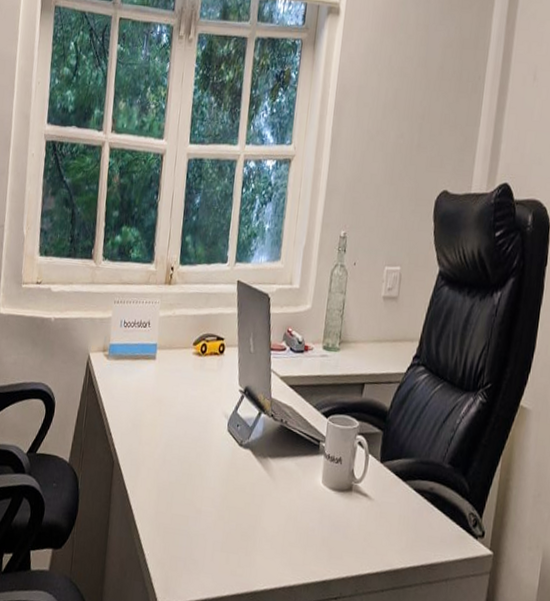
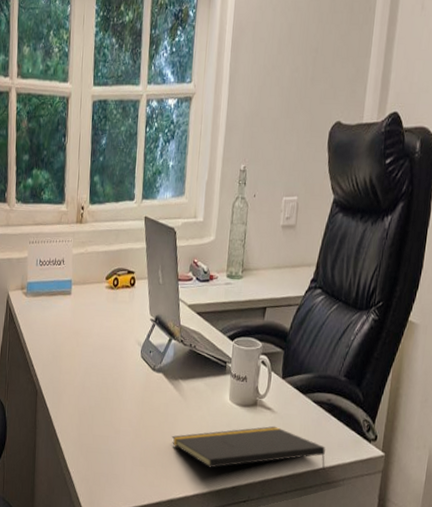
notepad: none [257,514,427,568] -> present [171,426,326,470]

